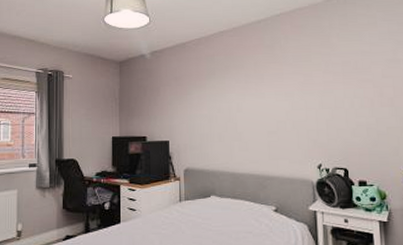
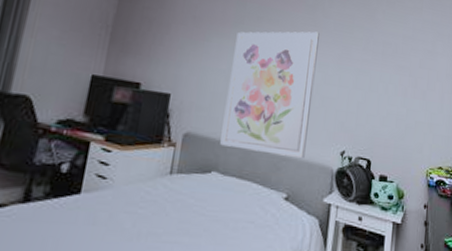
wall art: none [211,67,286,176] -> present [220,31,320,159]

